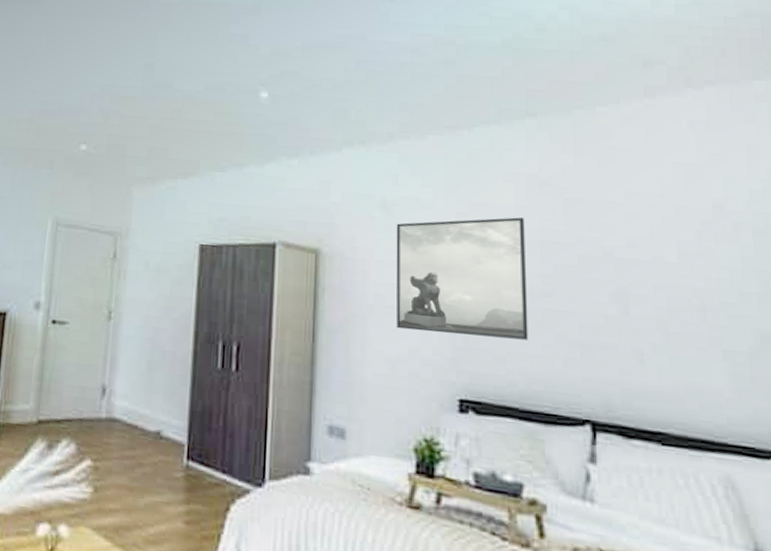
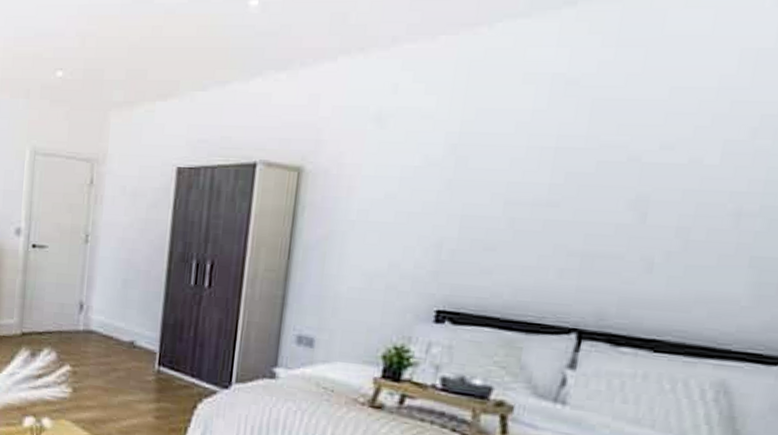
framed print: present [396,217,528,340] -> none [378,123,541,252]

